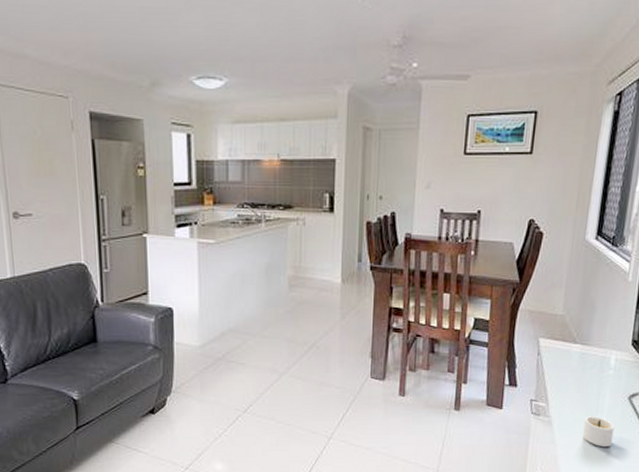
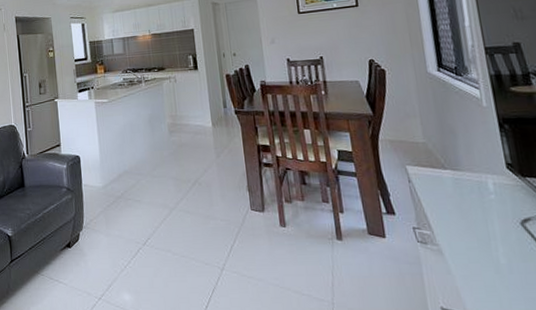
candle: present [582,416,615,446] -> none [477,244,518,277]

